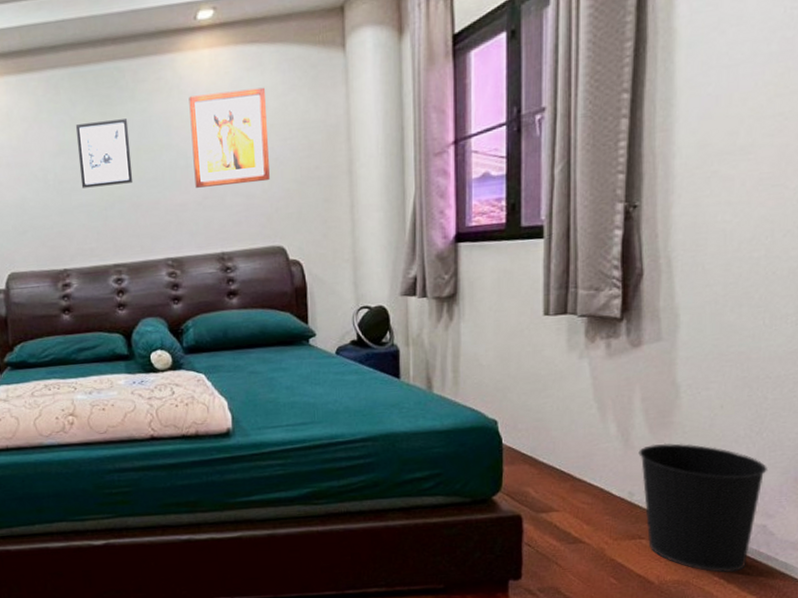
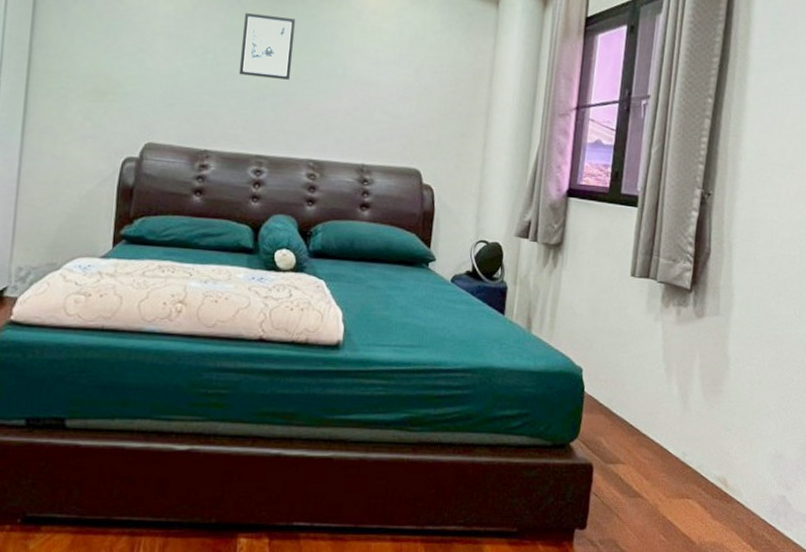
wall art: present [189,87,270,188] -> none [348,13,425,106]
wastebasket: present [638,443,767,573] -> none [693,409,790,539]

